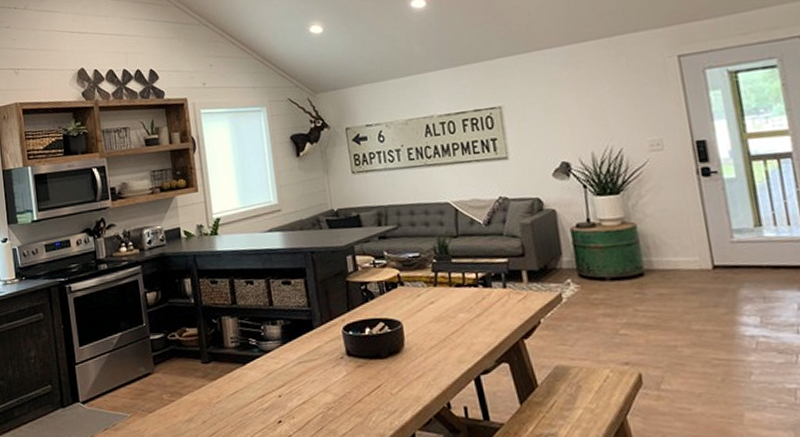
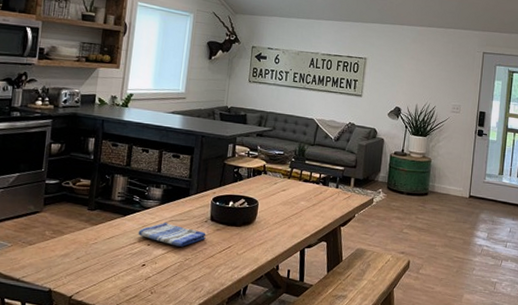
dish towel: none [264,365,347,394] -> present [138,222,206,247]

